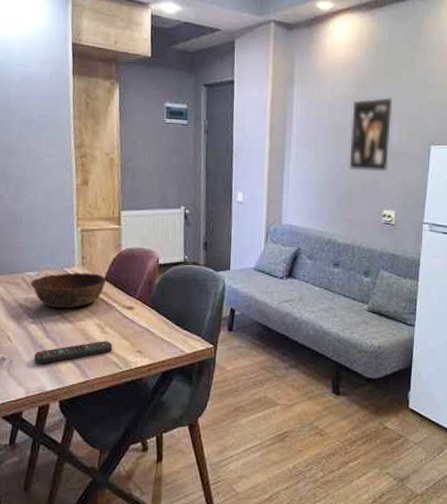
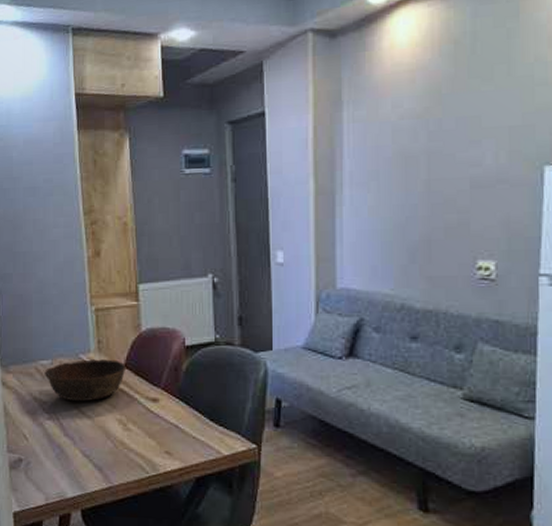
remote control: present [34,341,113,364] -> none [52,439,138,466]
wall art: present [349,97,393,172] -> none [424,107,483,209]

